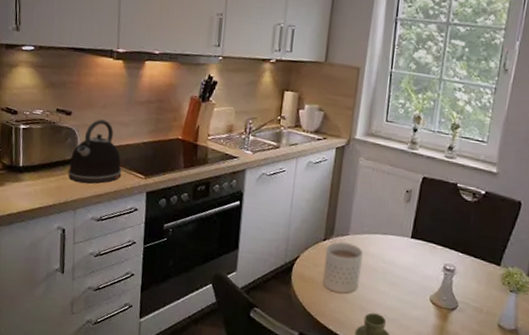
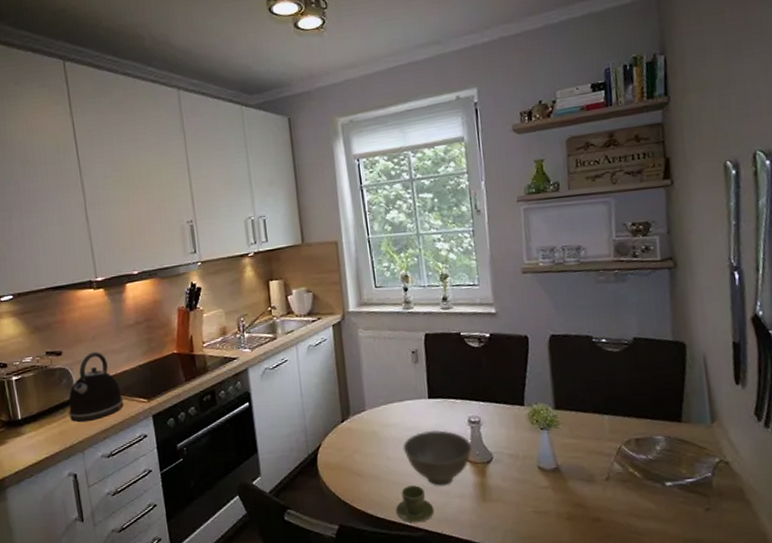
mug: present [322,242,363,294] -> none [346,419,388,473]
bowl: none [375,266,441,321] -> present [402,429,473,486]

